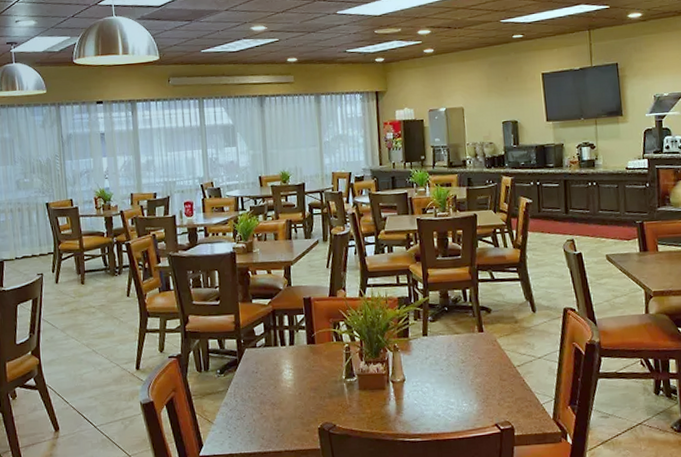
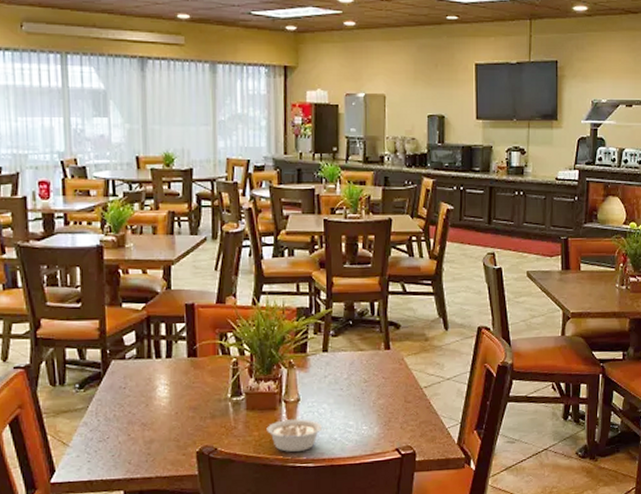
legume: none [377,397,431,428] -> present [266,419,327,453]

